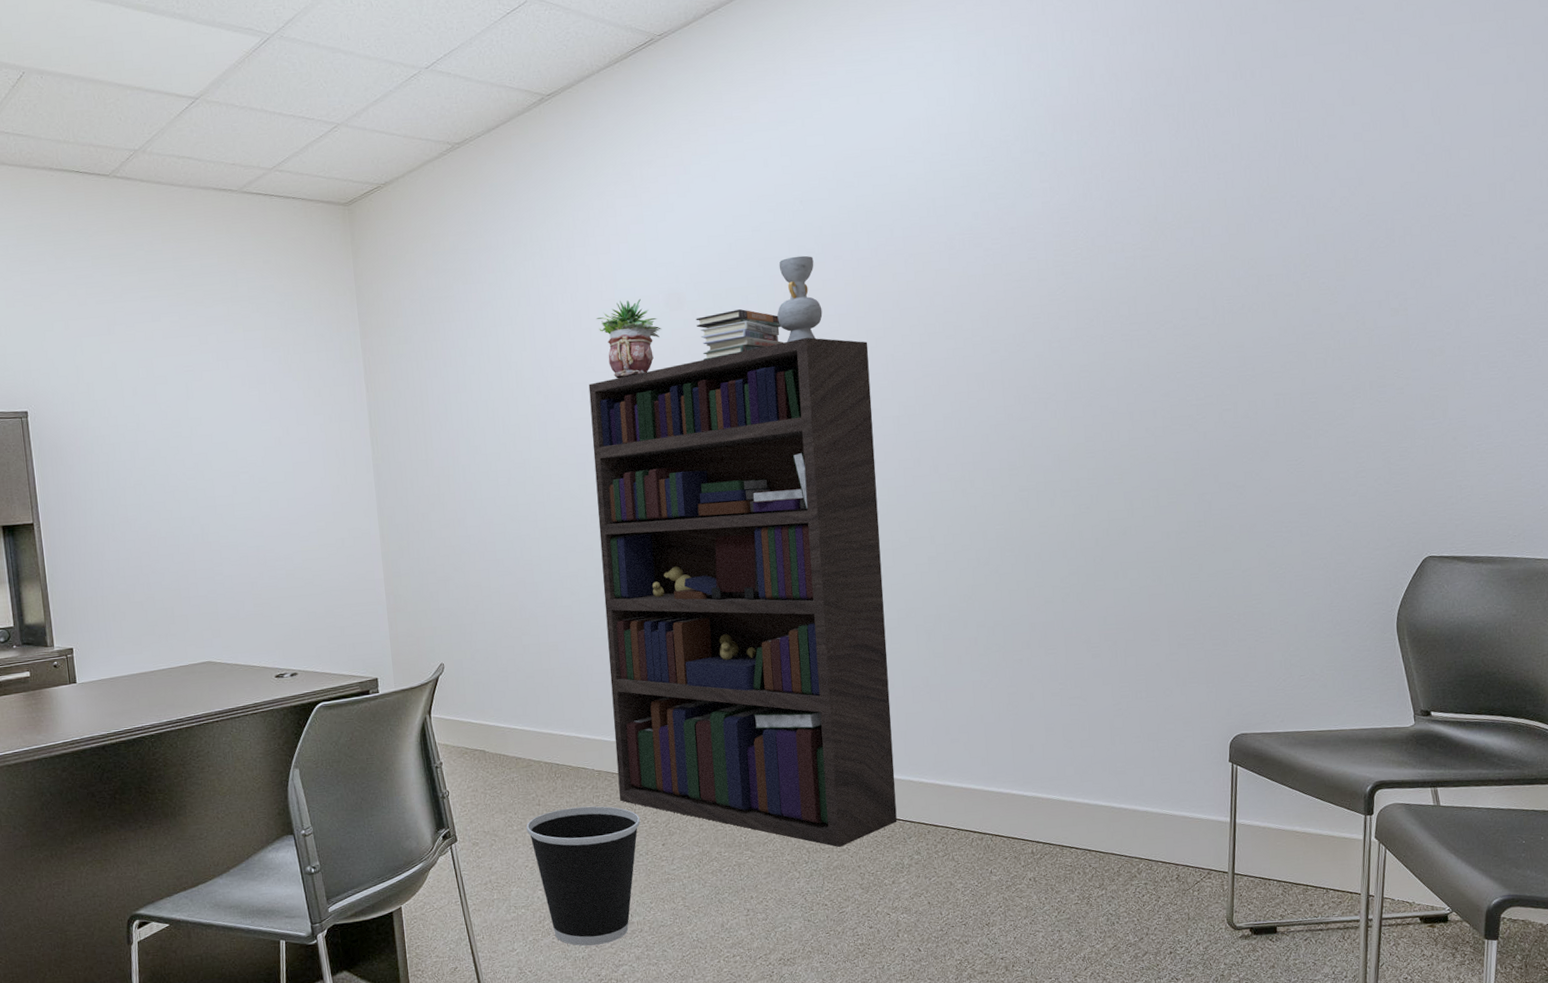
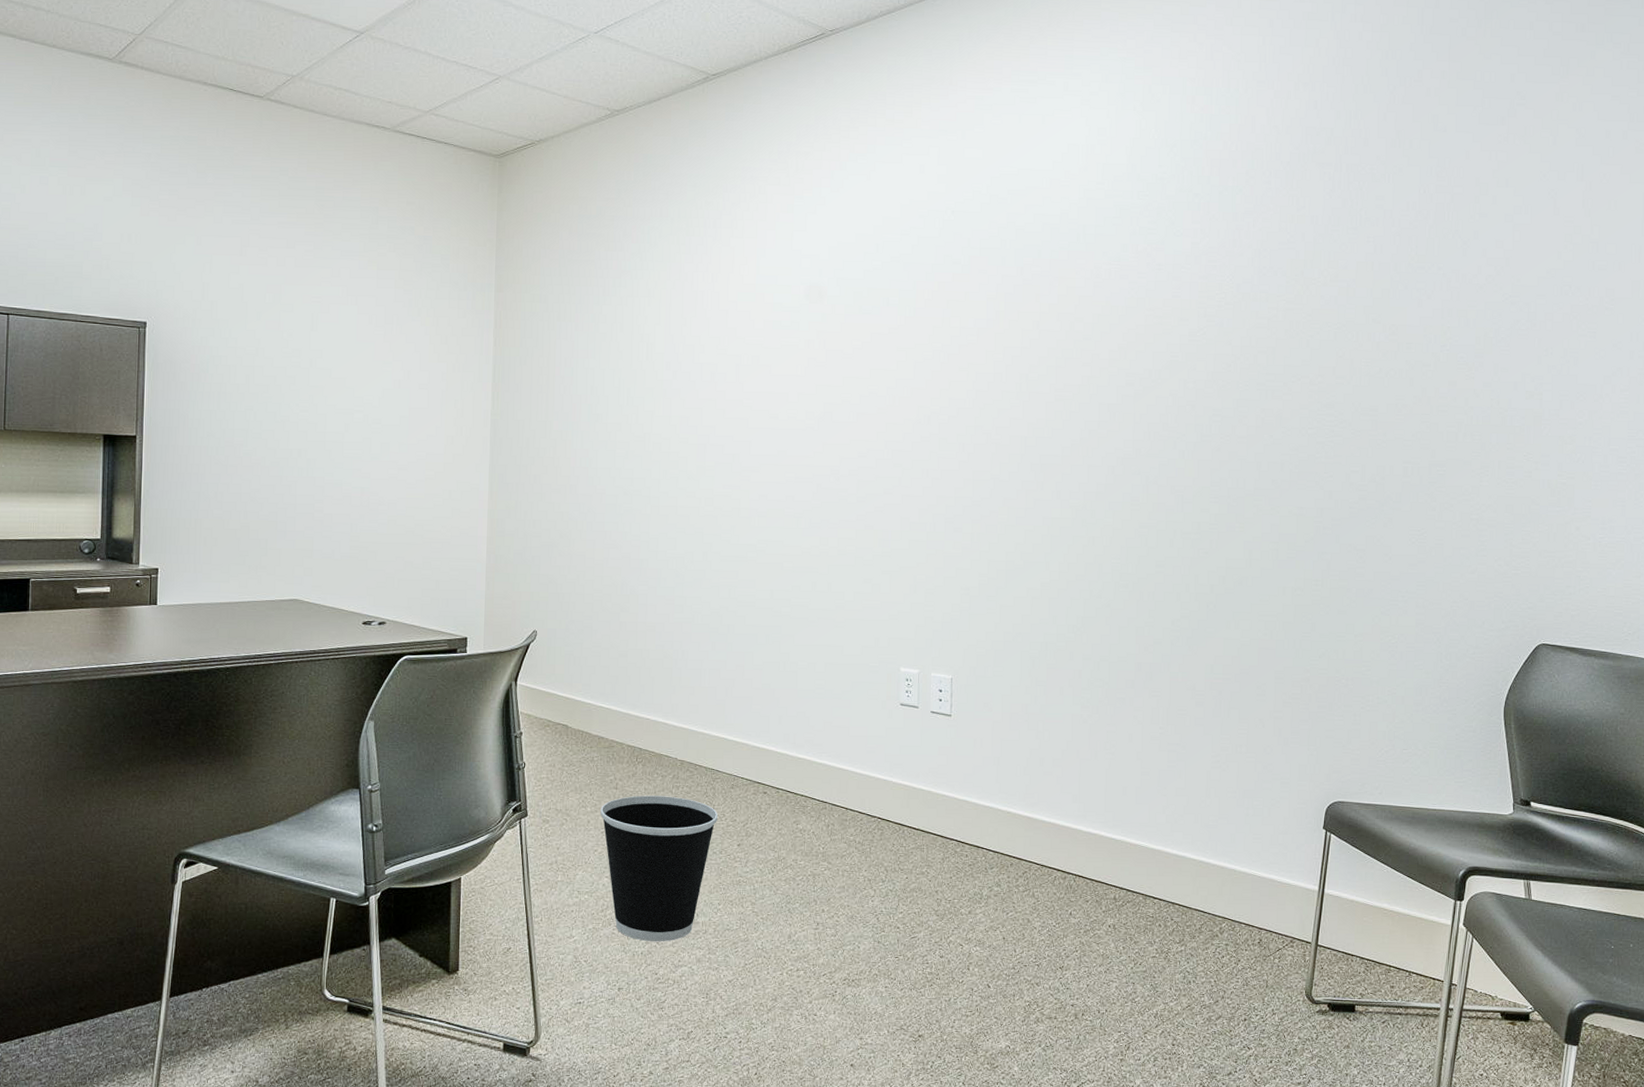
bookcase: present [588,337,897,847] -> none [699,346,1004,869]
potted plant: present [596,298,662,379] -> none [734,286,800,364]
book stack: present [696,309,784,360] -> none [834,310,920,356]
decorative vase: present [777,255,823,342] -> none [916,265,962,349]

